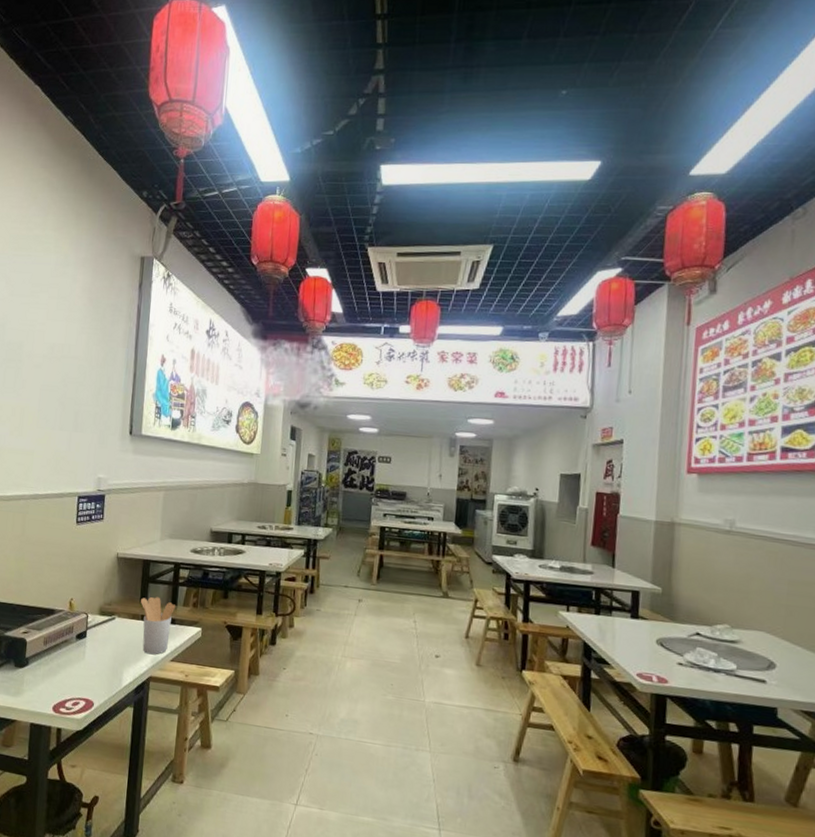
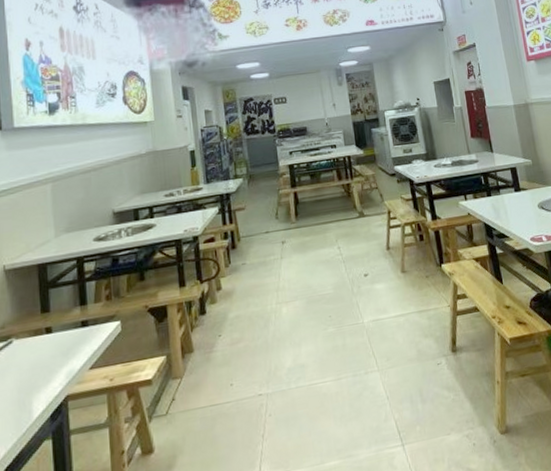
utensil holder: present [141,597,176,655] -> none [42,301,86,371]

